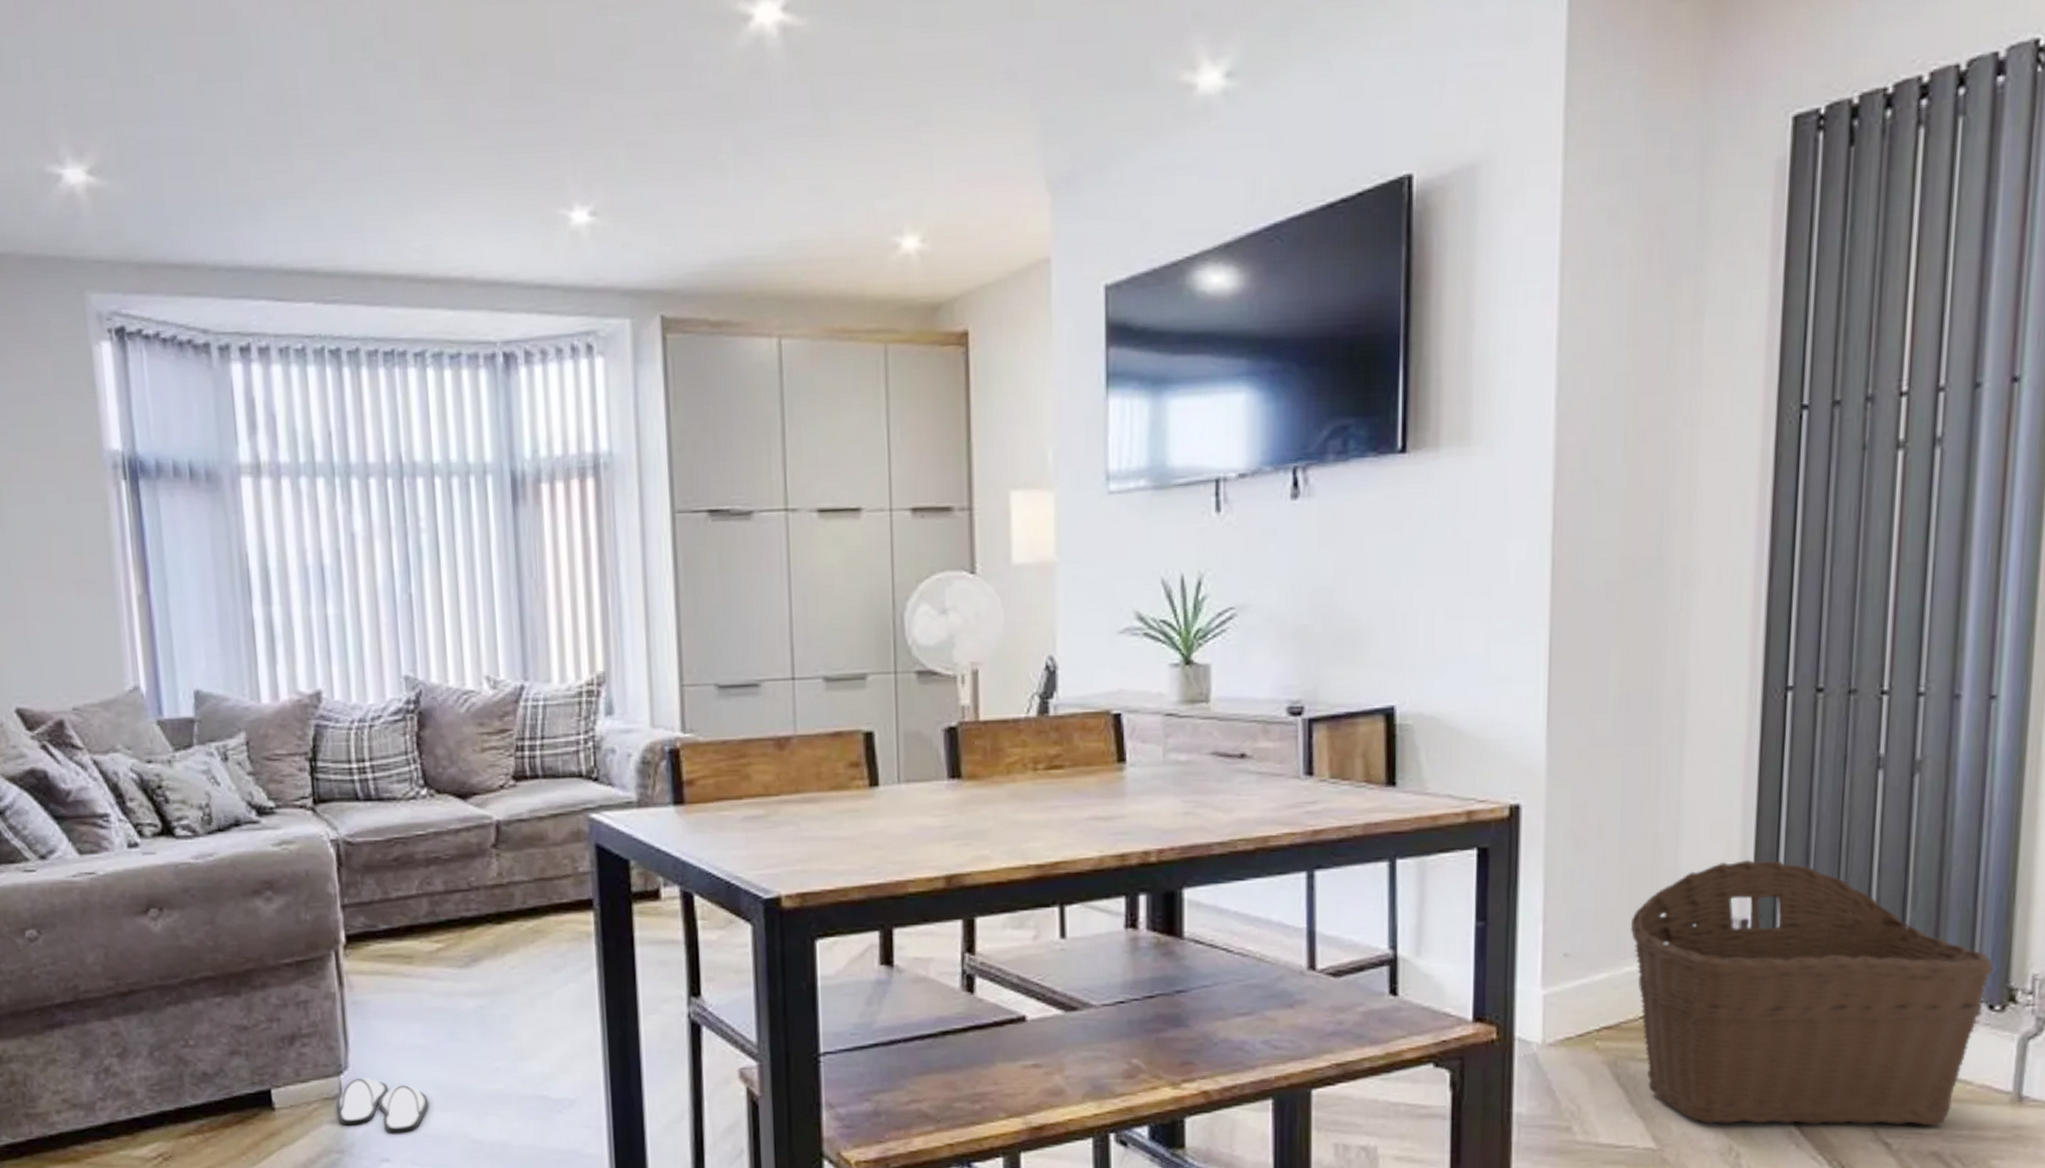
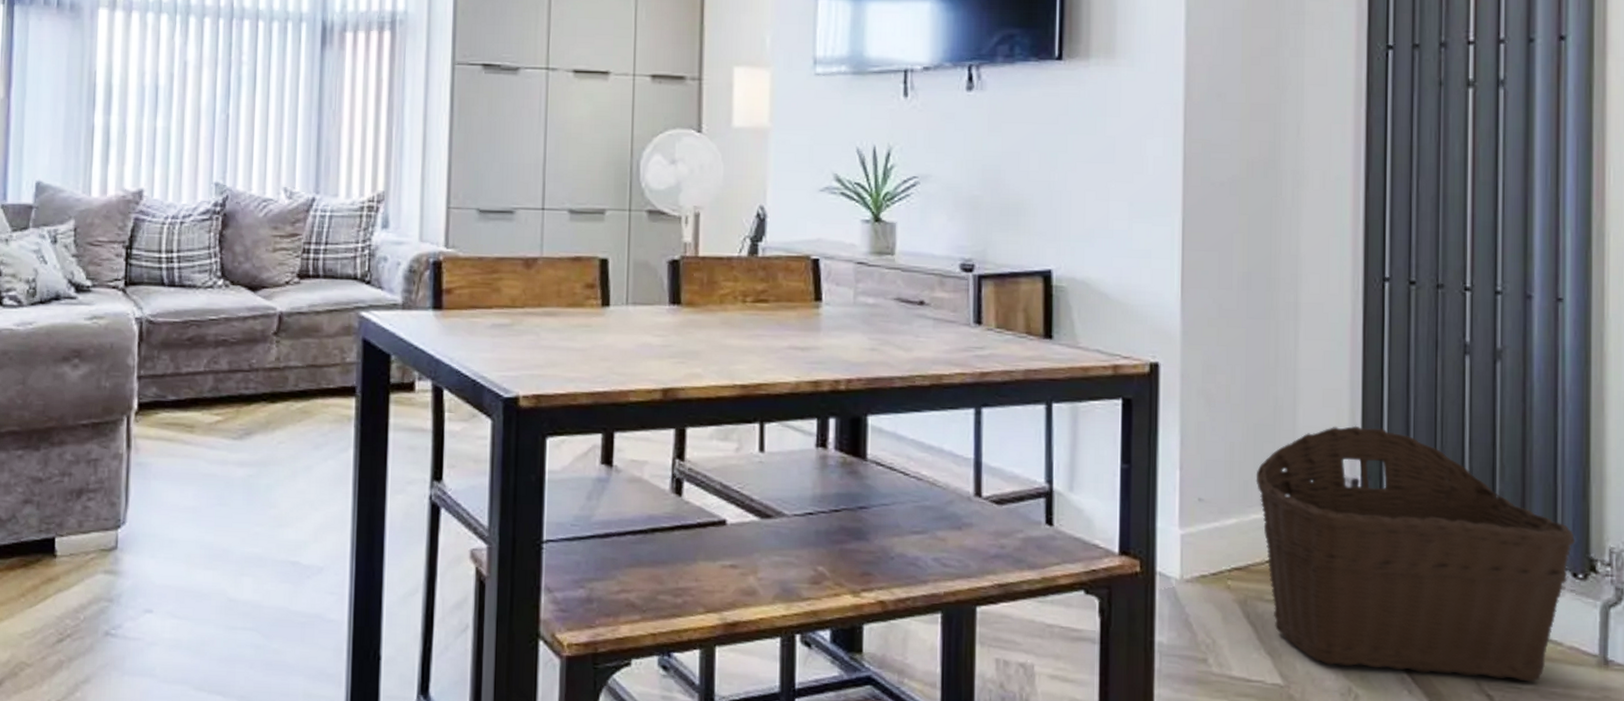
slippers: present [336,1077,428,1133] -> none [111,532,193,587]

